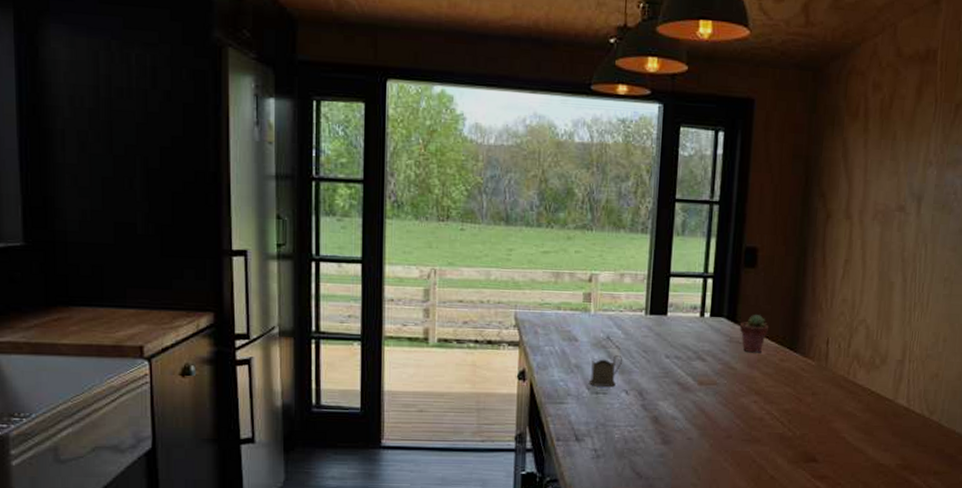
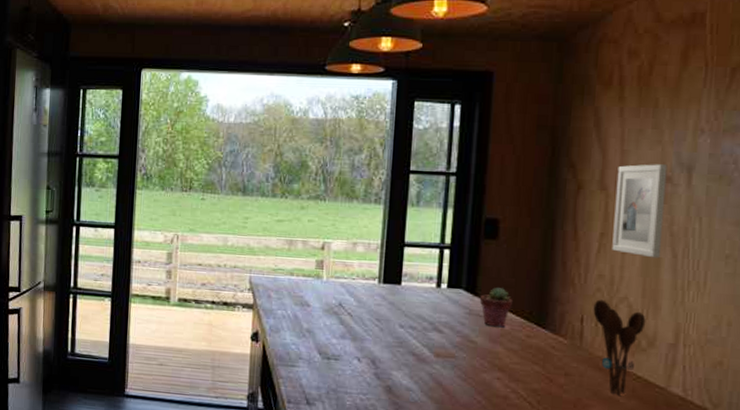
tea glass holder: present [589,355,622,386] -> none [321,322,355,353]
utensil holder: none [837,322,880,410] -> present [593,299,646,395]
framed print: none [854,194,902,283] -> present [612,164,668,259]

